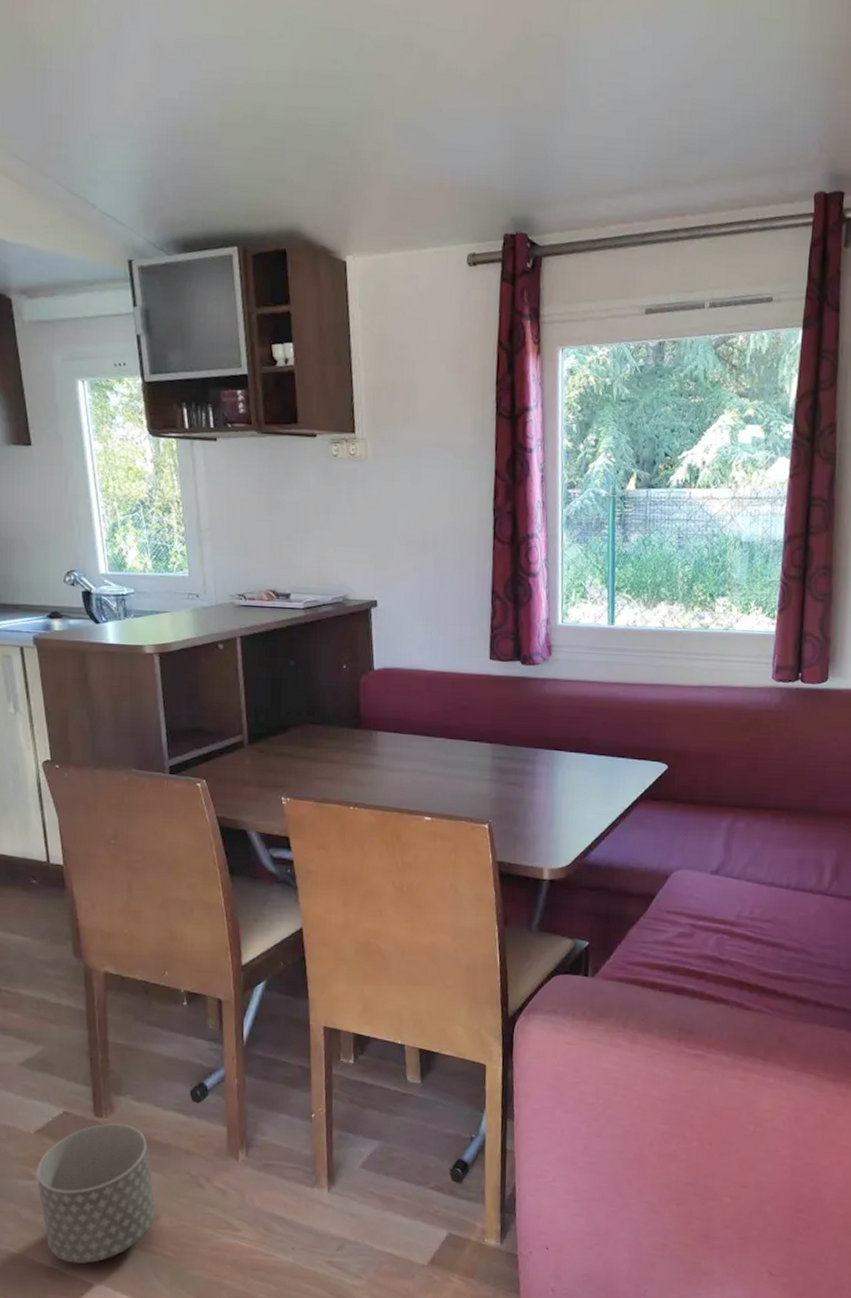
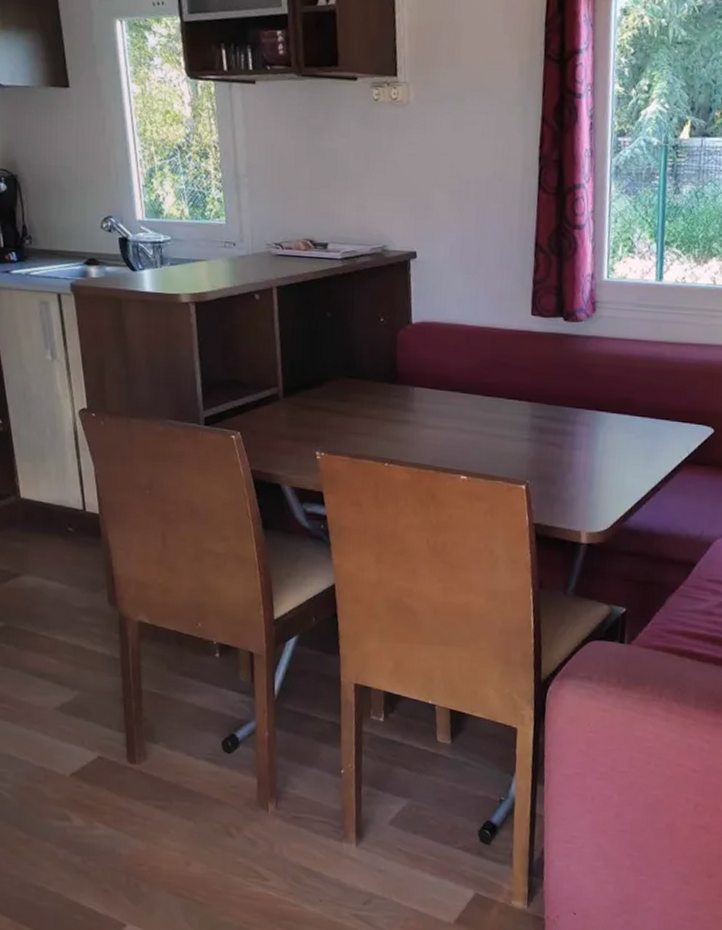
planter: present [36,1123,155,1264] -> none [72,770,187,904]

